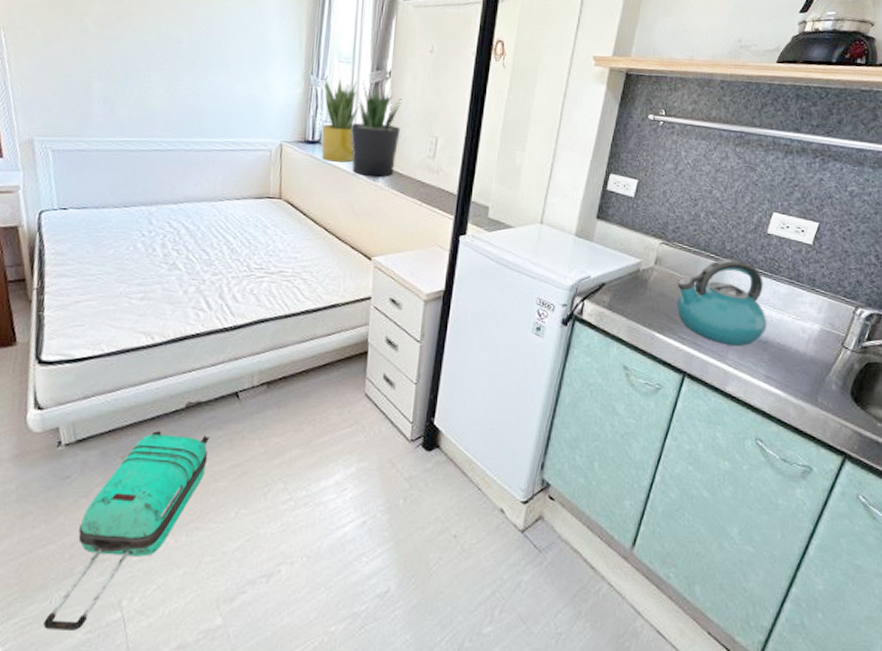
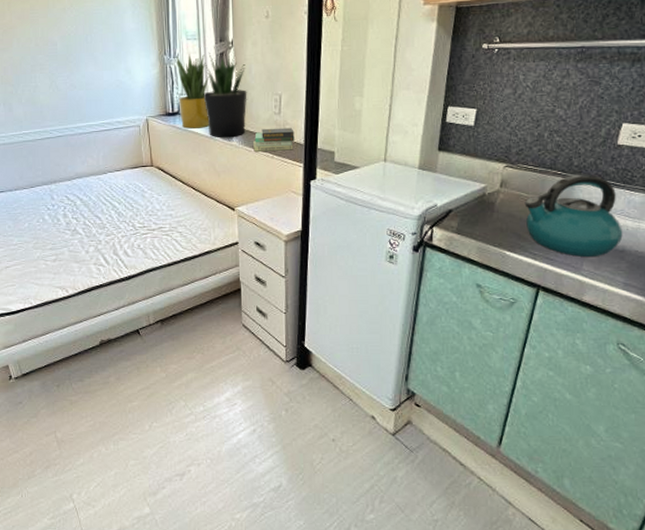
suitcase: present [43,431,210,630] -> none [19,364,122,517]
books: none [400,172,448,200] -> present [253,127,295,152]

